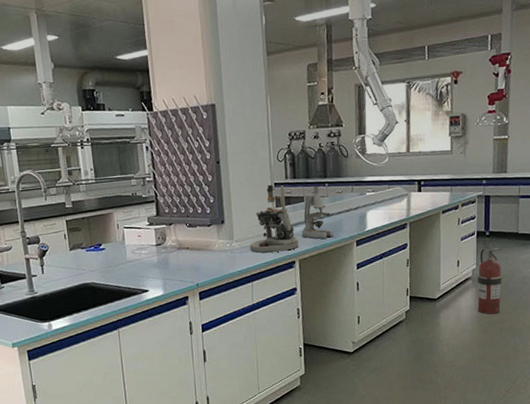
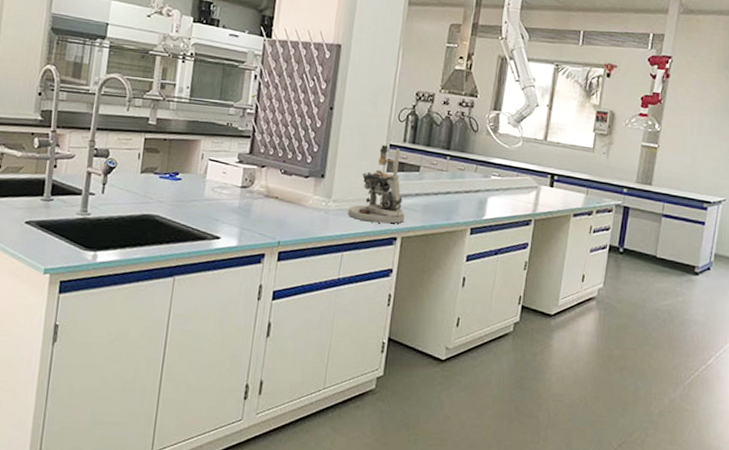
microscope: present [301,185,334,240] -> none [409,156,448,220]
fire extinguisher: present [477,247,502,315] -> none [598,266,635,347]

